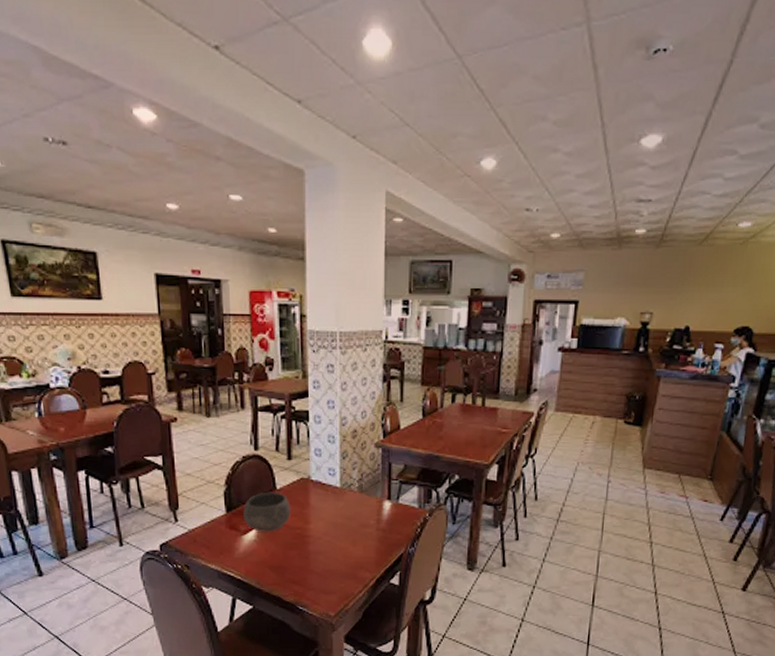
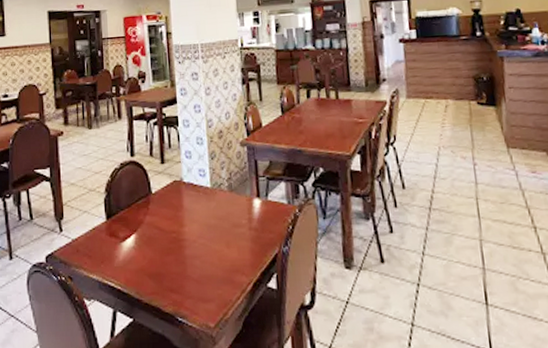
bowl: present [243,492,292,532] -> none [122,196,167,238]

